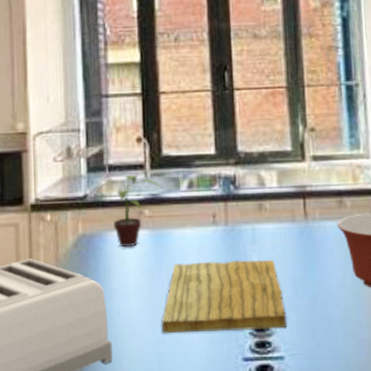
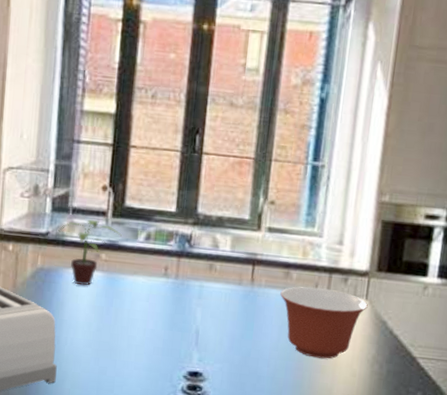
cutting board: present [161,260,287,334] -> none [104,306,220,377]

